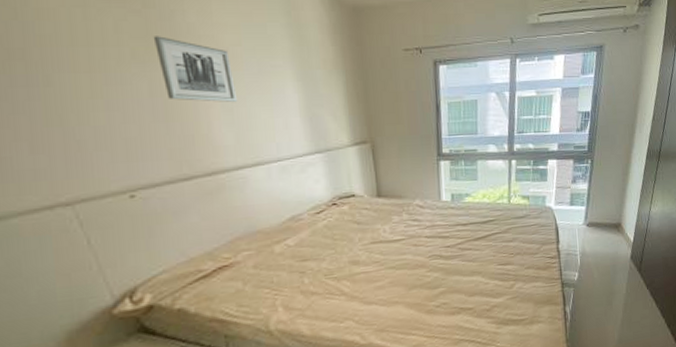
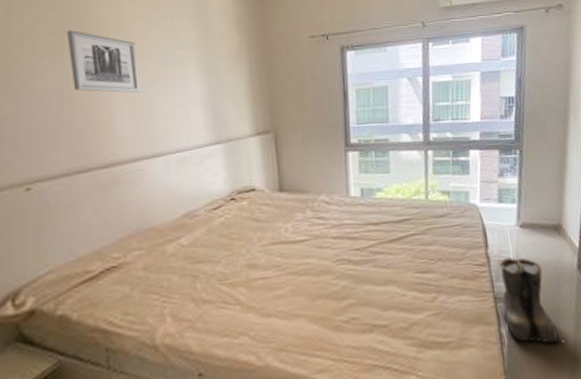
boots: none [567,250,612,318] -> present [499,257,561,344]

